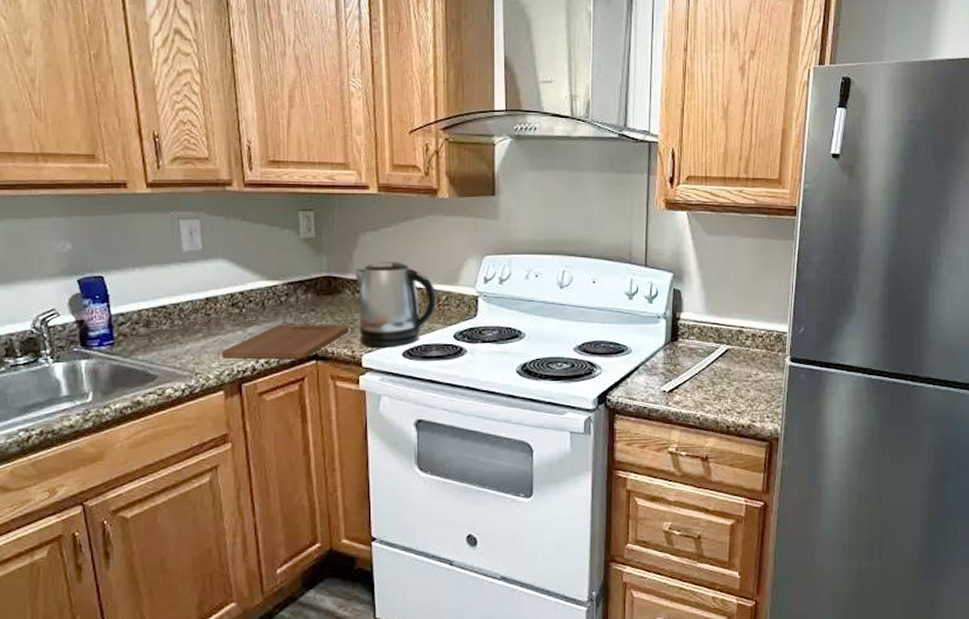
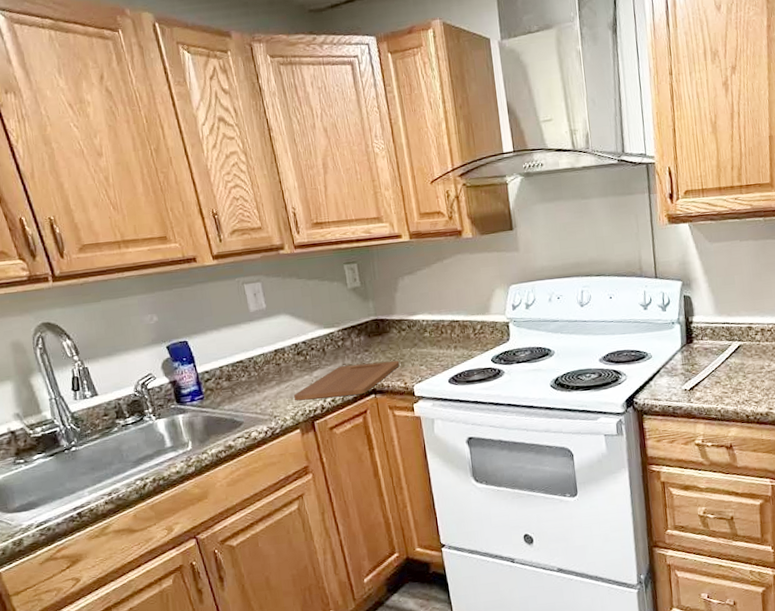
kettle: present [354,262,437,349] -> none [398,299,473,378]

